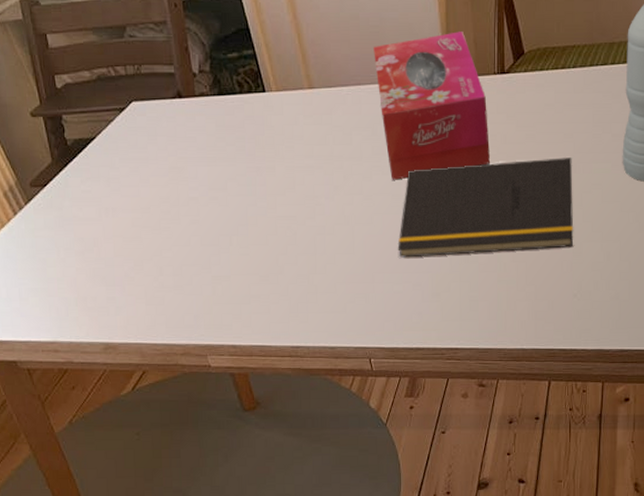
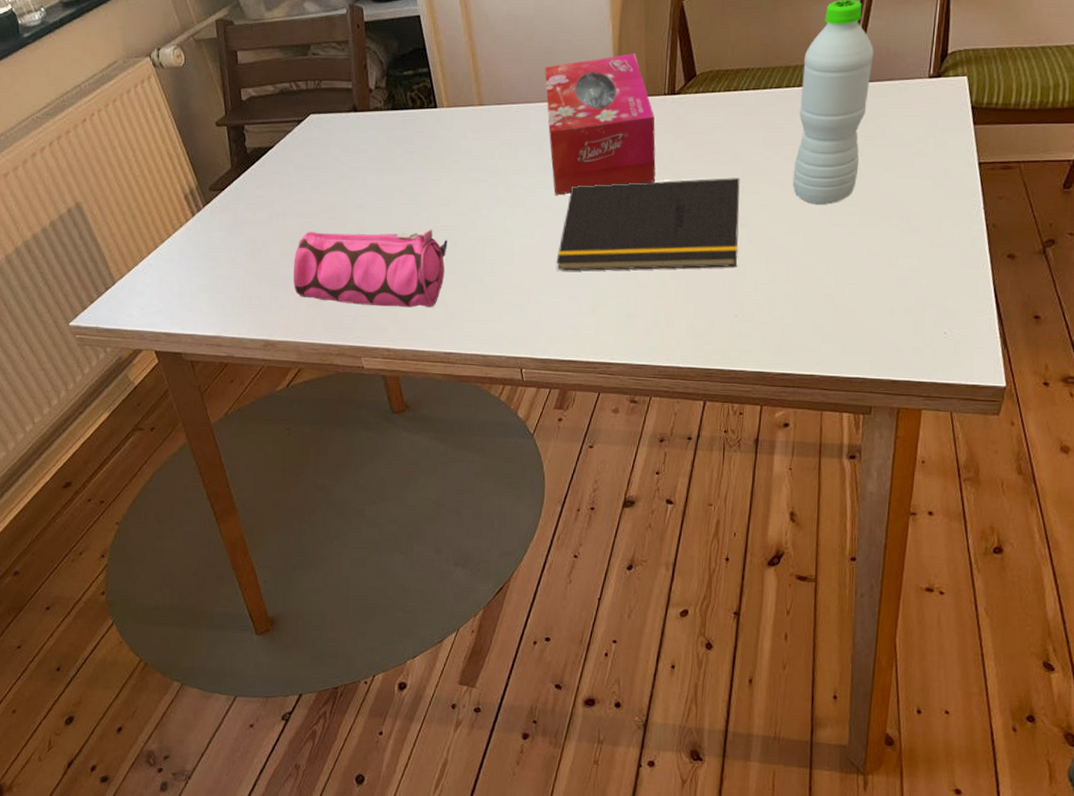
pencil case: none [128,220,287,302] -> present [293,229,448,308]

